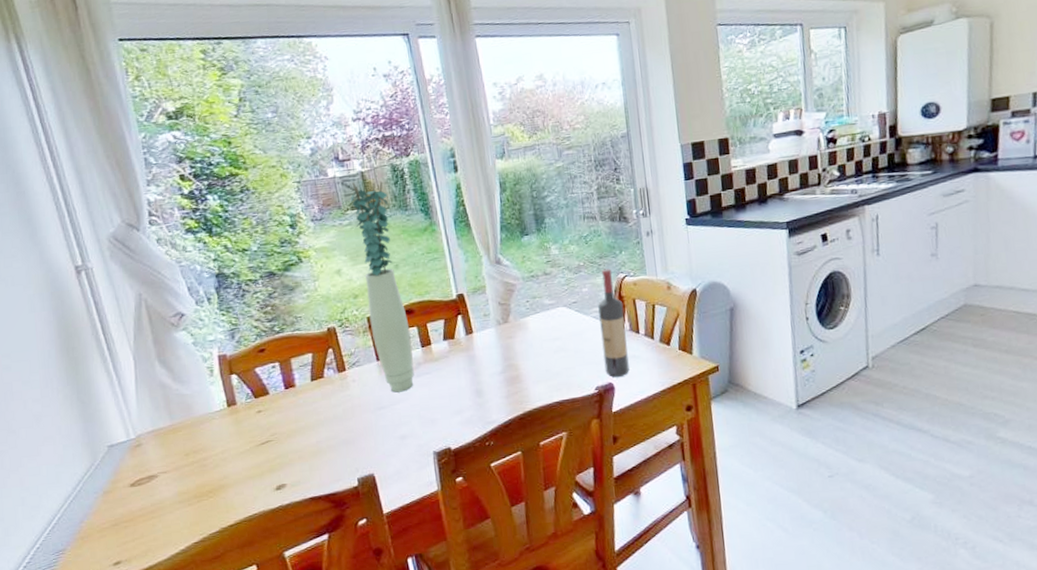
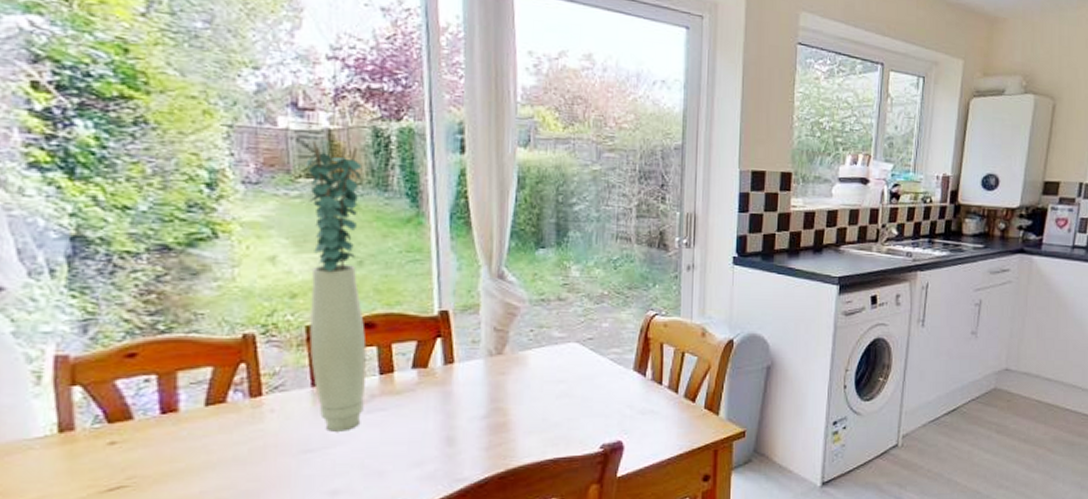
wine bottle: present [598,268,630,377] -> none [615,302,649,434]

